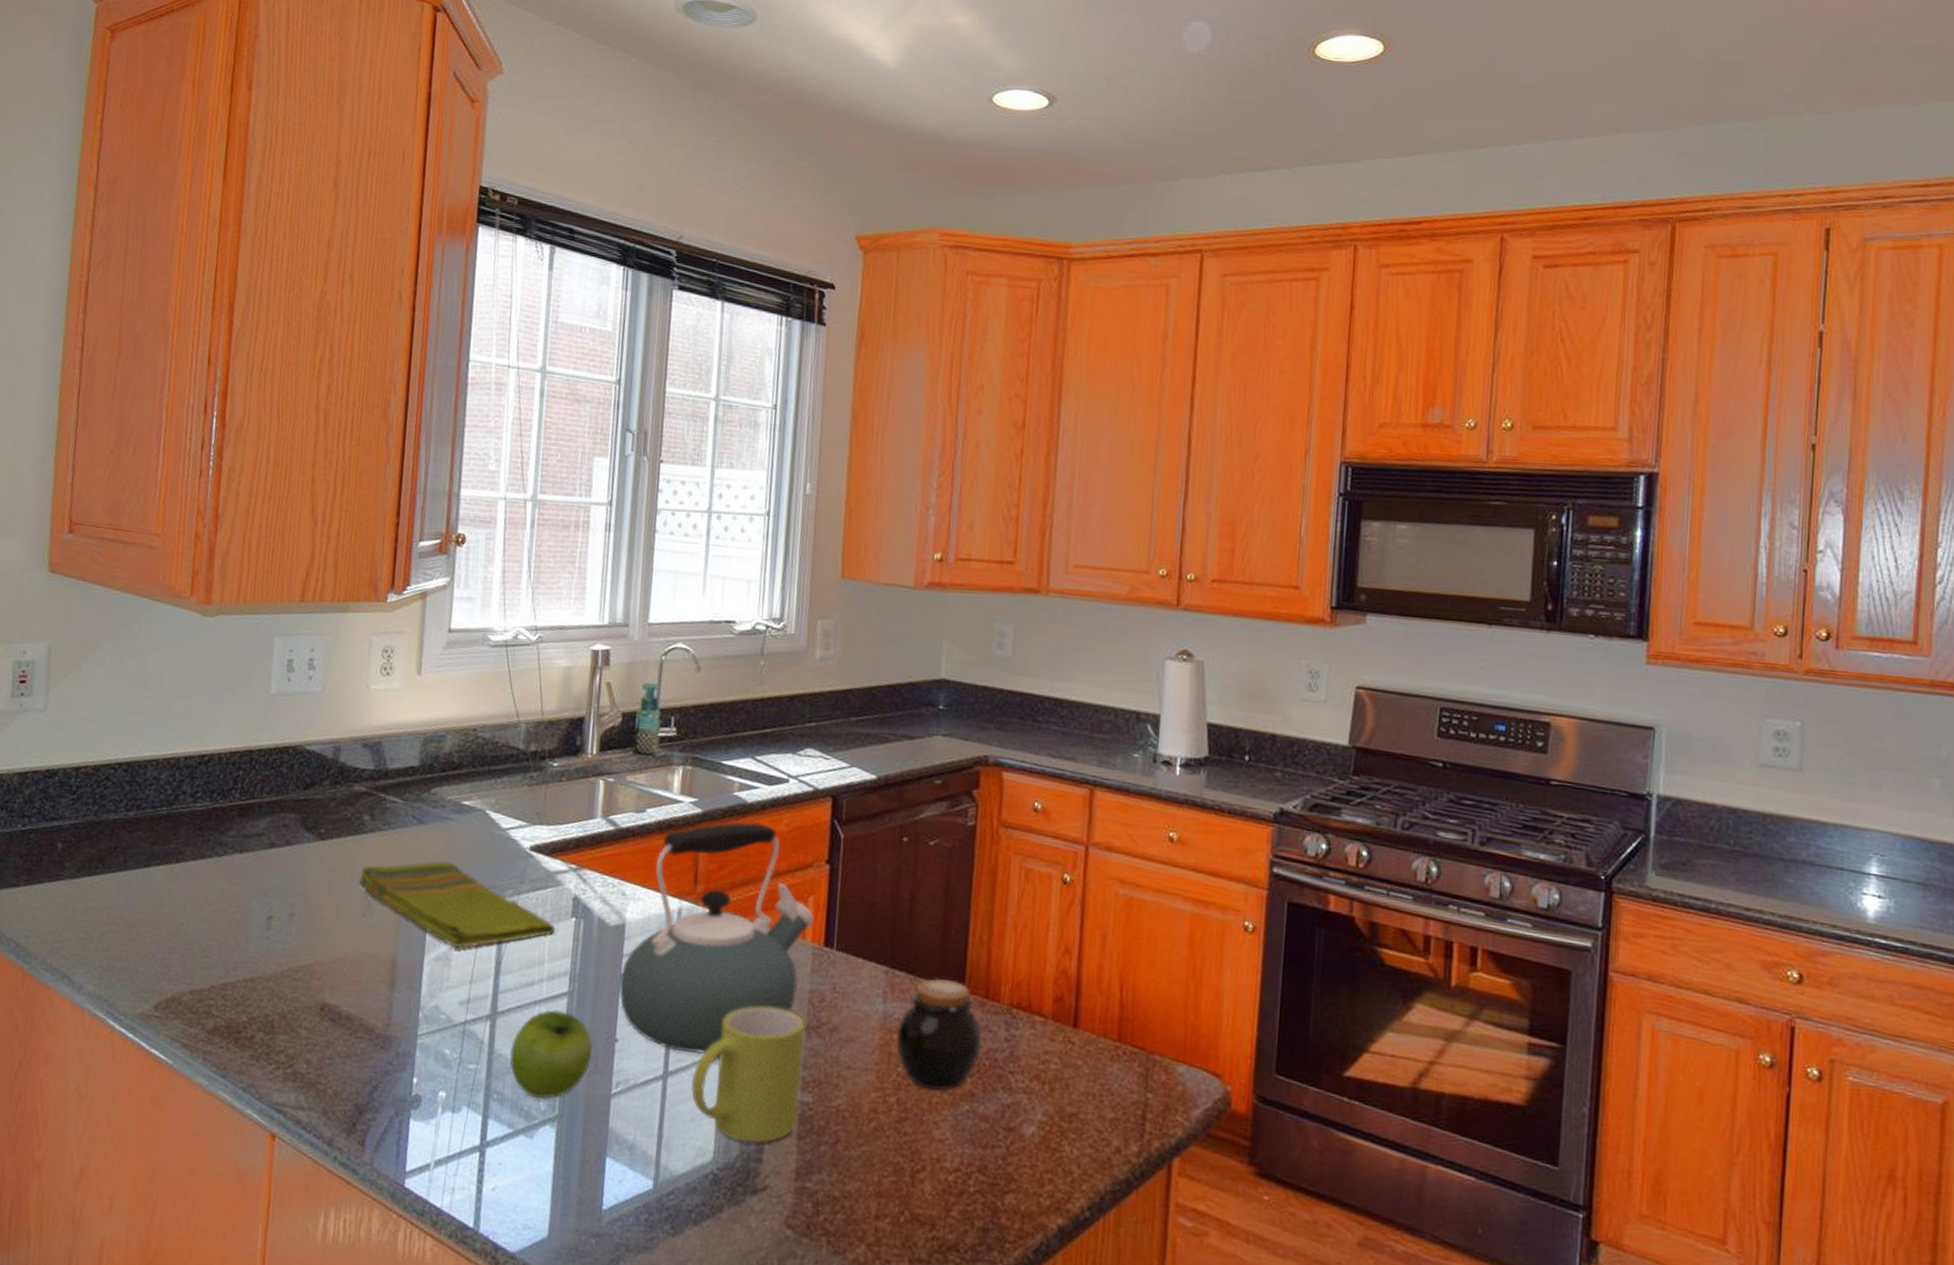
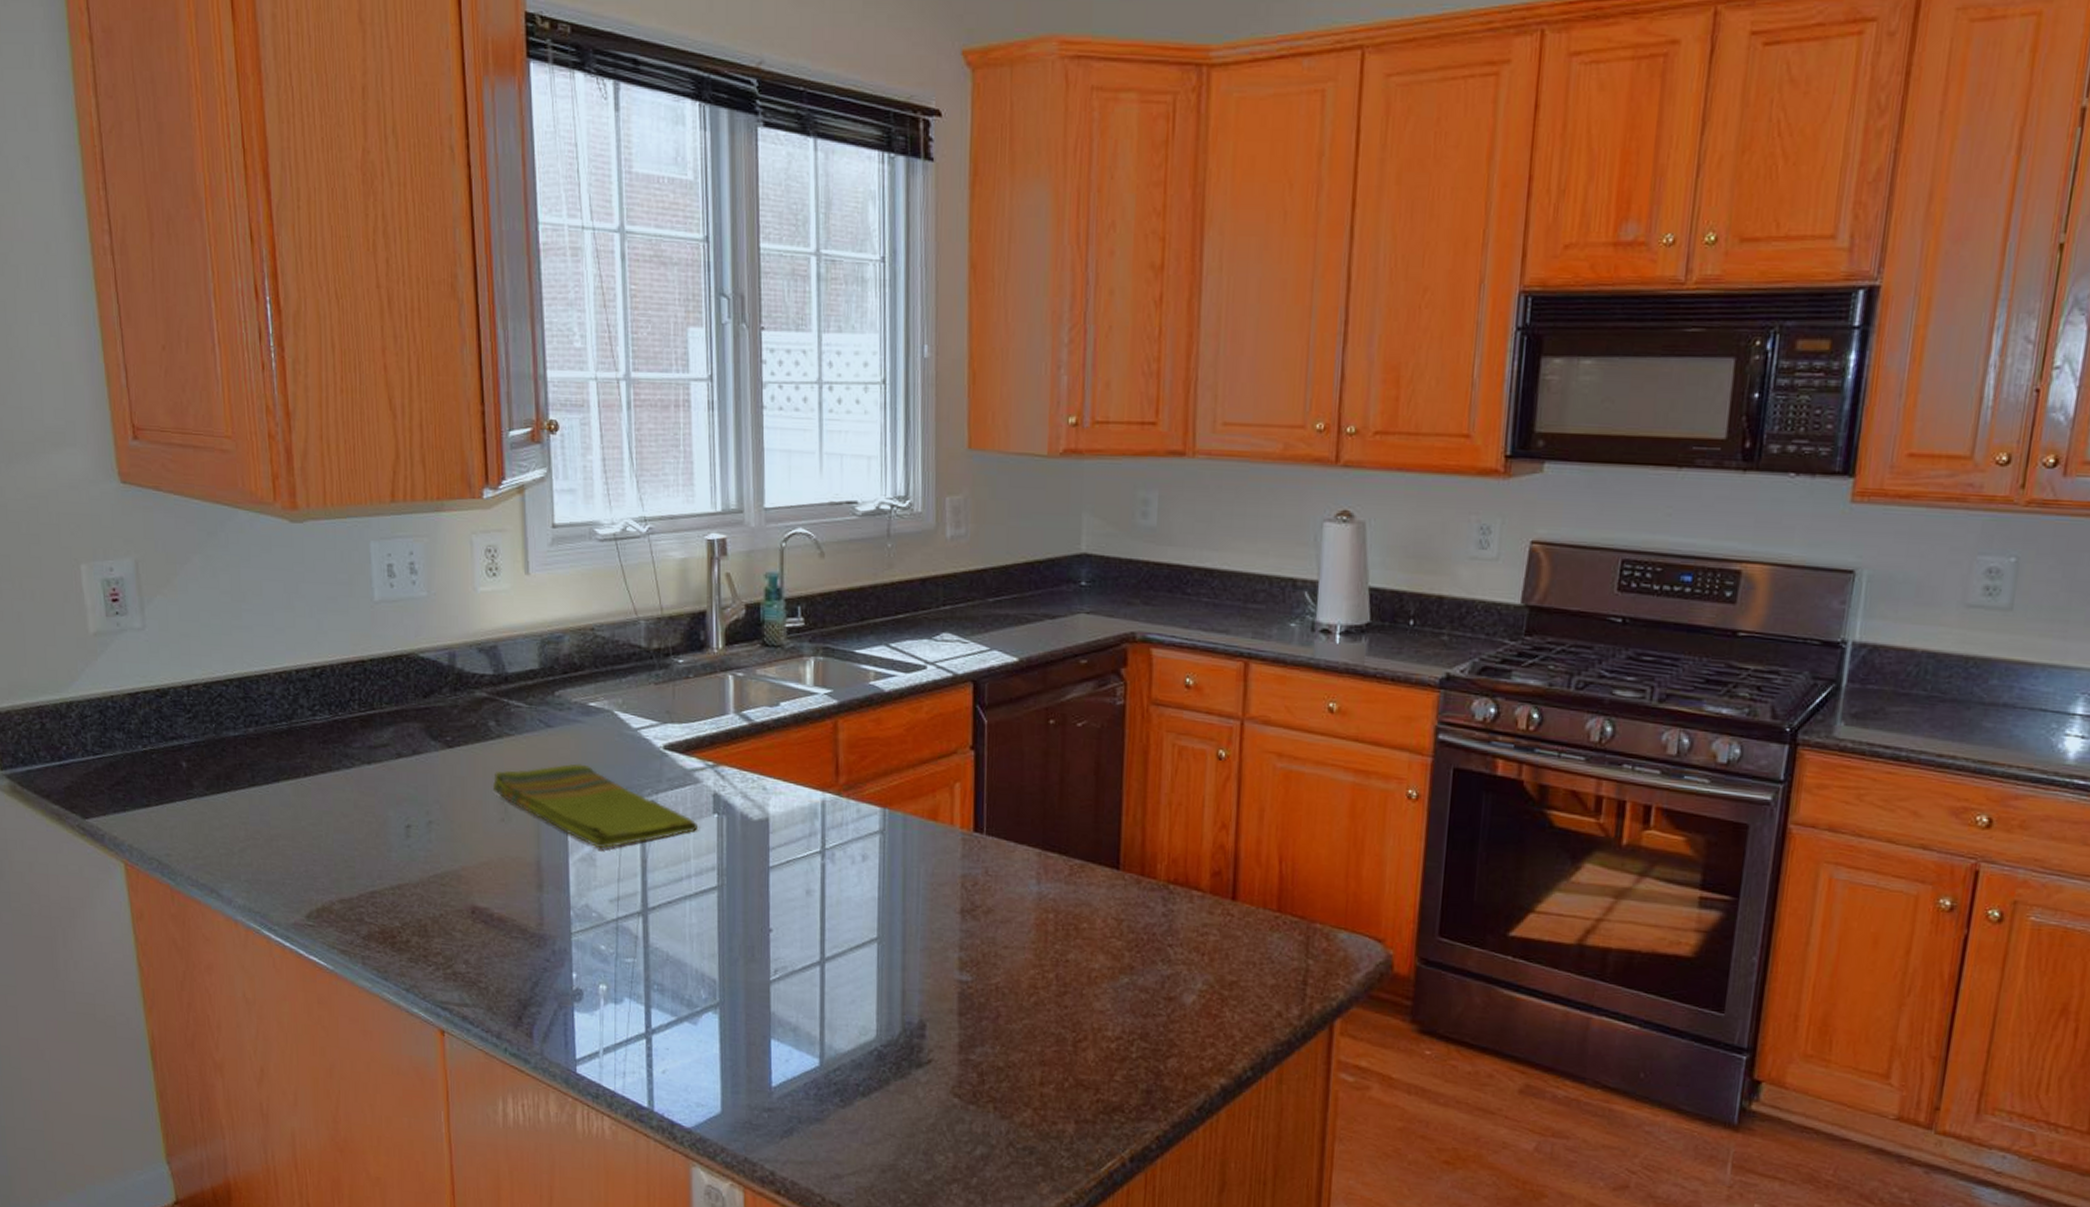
fruit: present [509,1010,593,1099] -> none [666,904,748,988]
kettle: present [619,821,815,1054] -> none [768,711,963,940]
mug: present [691,1006,805,1144] -> none [849,891,959,1021]
jar: present [896,977,982,1091] -> none [1052,857,1139,966]

